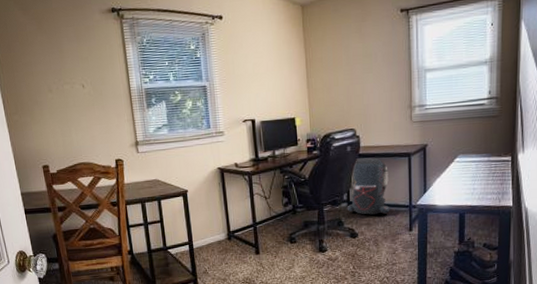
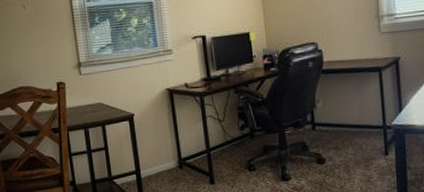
backpack: present [347,157,390,215] -> none [311,73,362,138]

